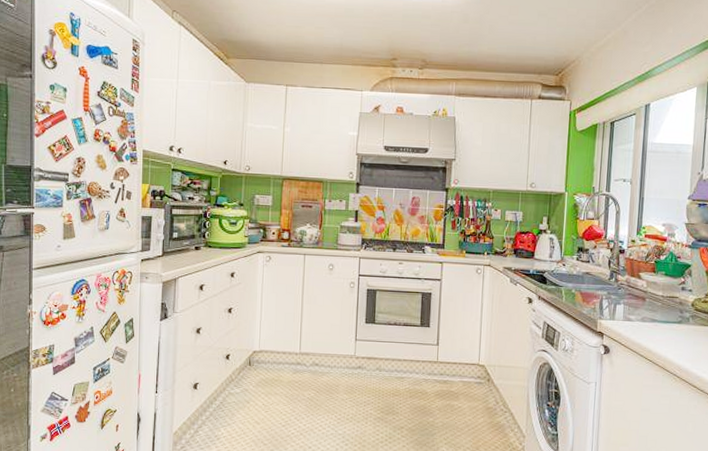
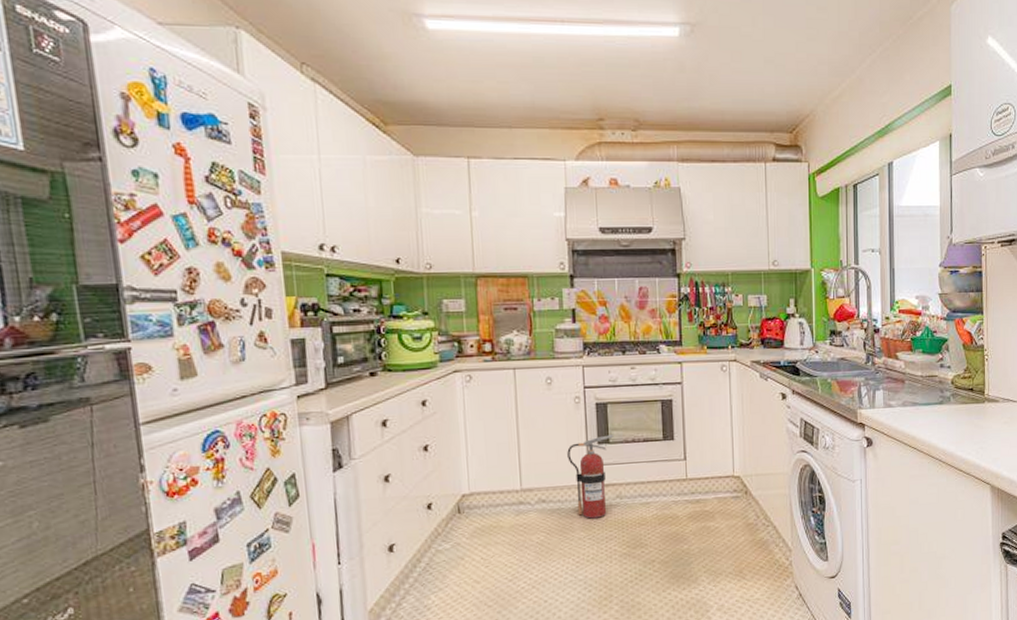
fire extinguisher: none [339,316,379,385] -> present [567,435,613,519]

